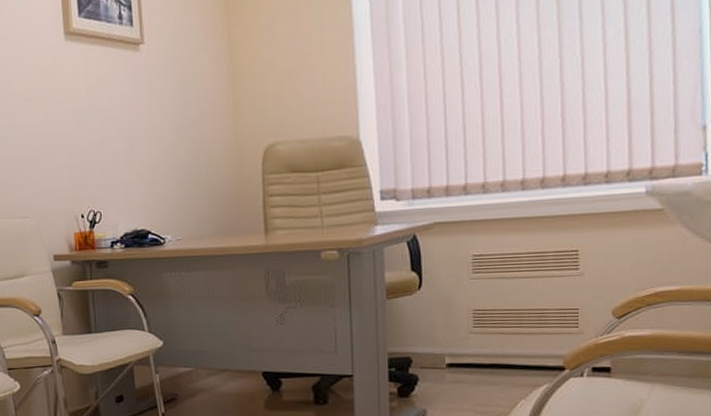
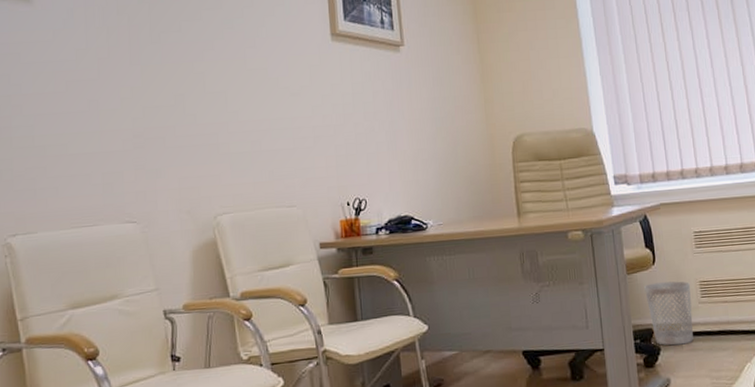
wastebasket: none [406,308,462,376] -> present [644,281,694,346]

